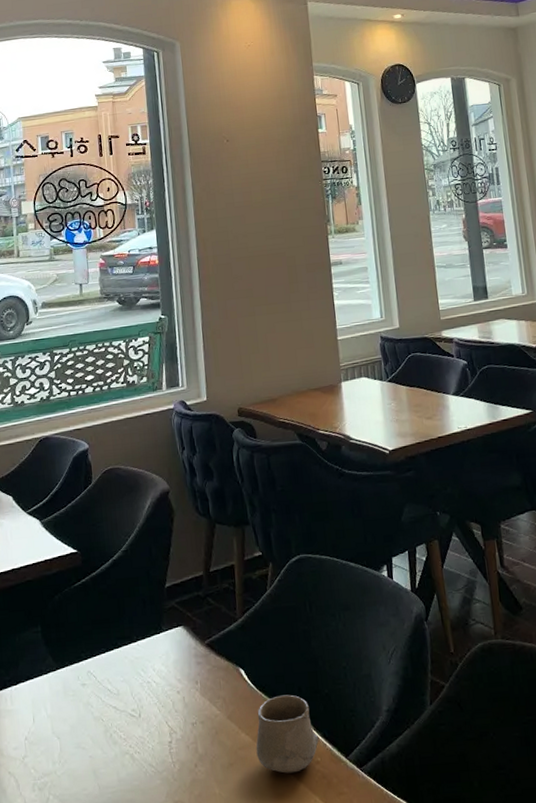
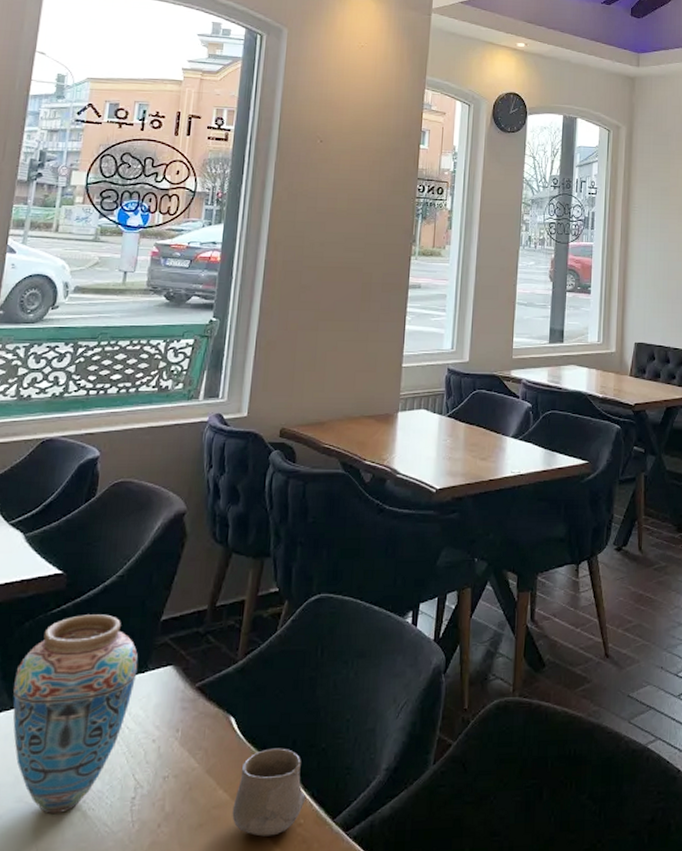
vase: none [55,585,154,758] -> present [13,614,138,815]

